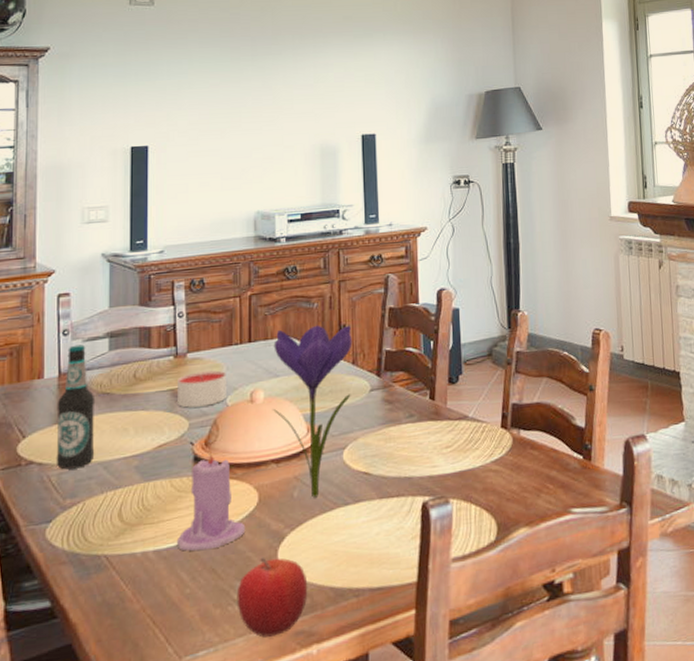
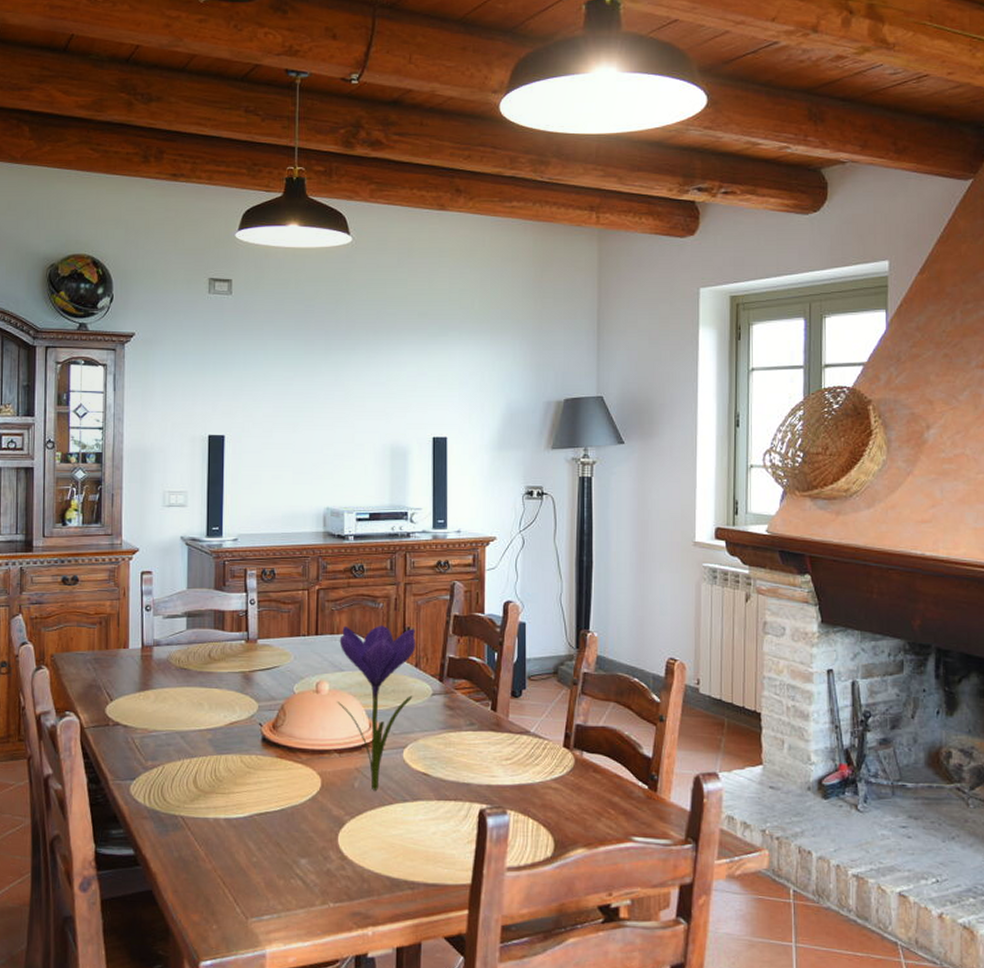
bottle: present [56,344,96,470] -> none [139,621,174,735]
candle: present [176,449,246,552] -> none [245,732,309,825]
candle: present [178,370,226,408] -> none [248,658,294,691]
fruit: present [236,557,308,638] -> none [299,839,366,913]

